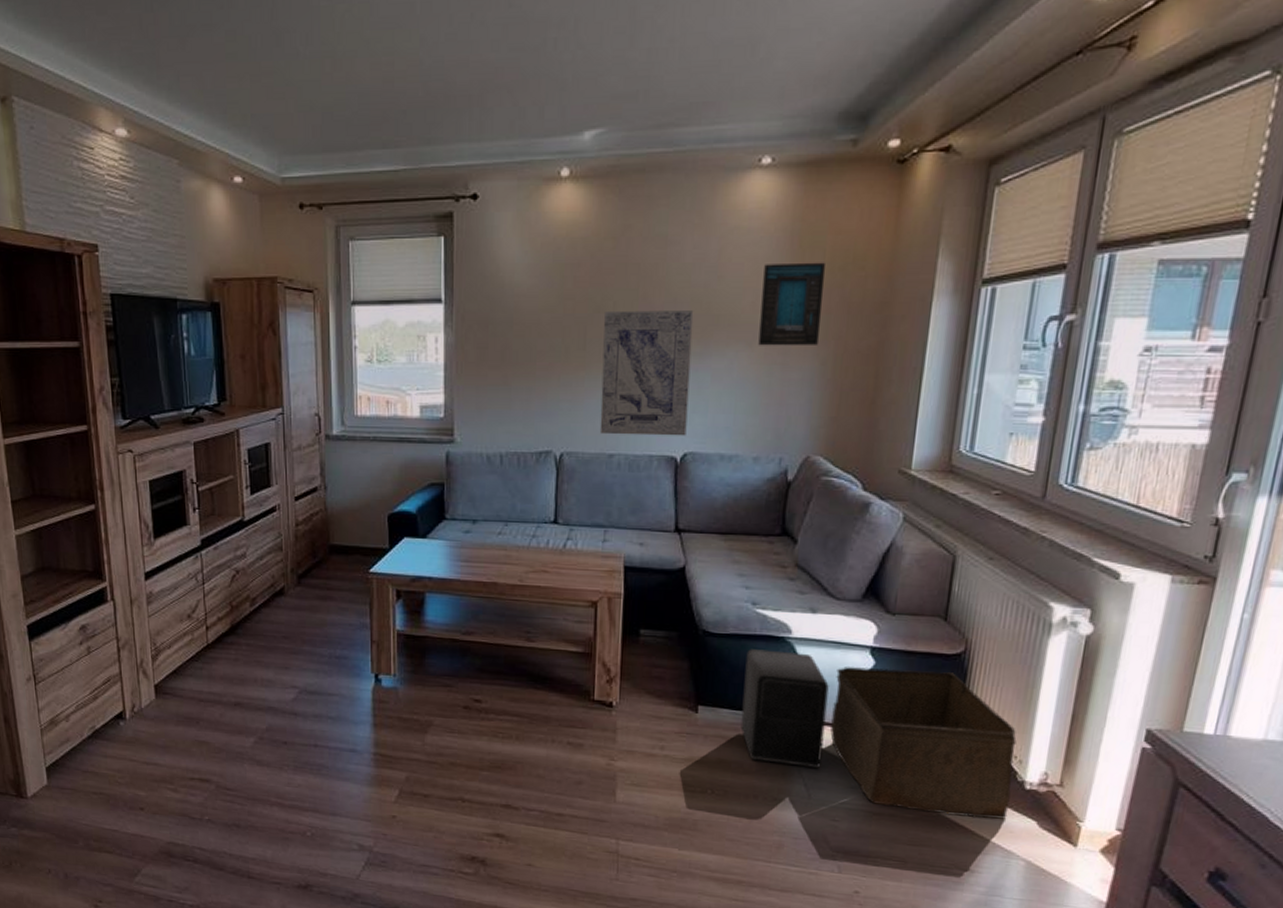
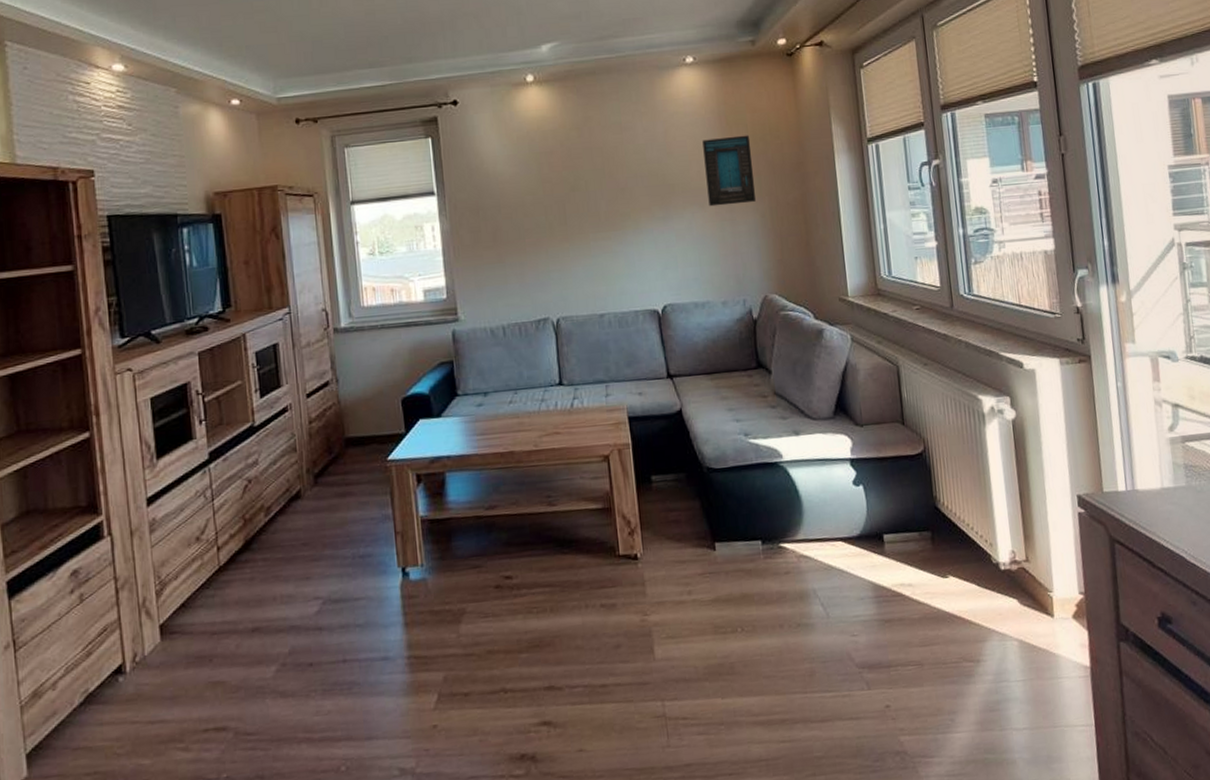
wall art: present [599,310,694,436] -> none [579,182,663,297]
speaker: present [740,649,829,769] -> none [748,474,832,589]
storage bin: present [830,667,1017,819] -> none [826,471,993,612]

